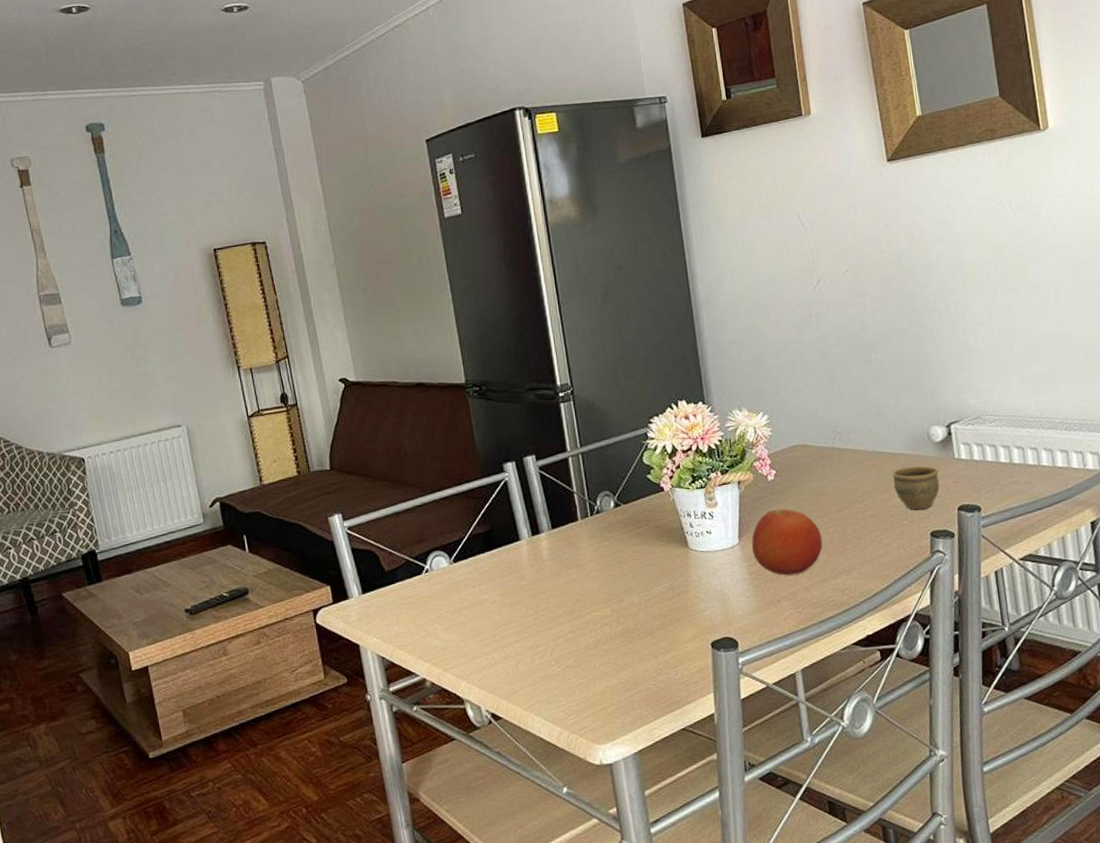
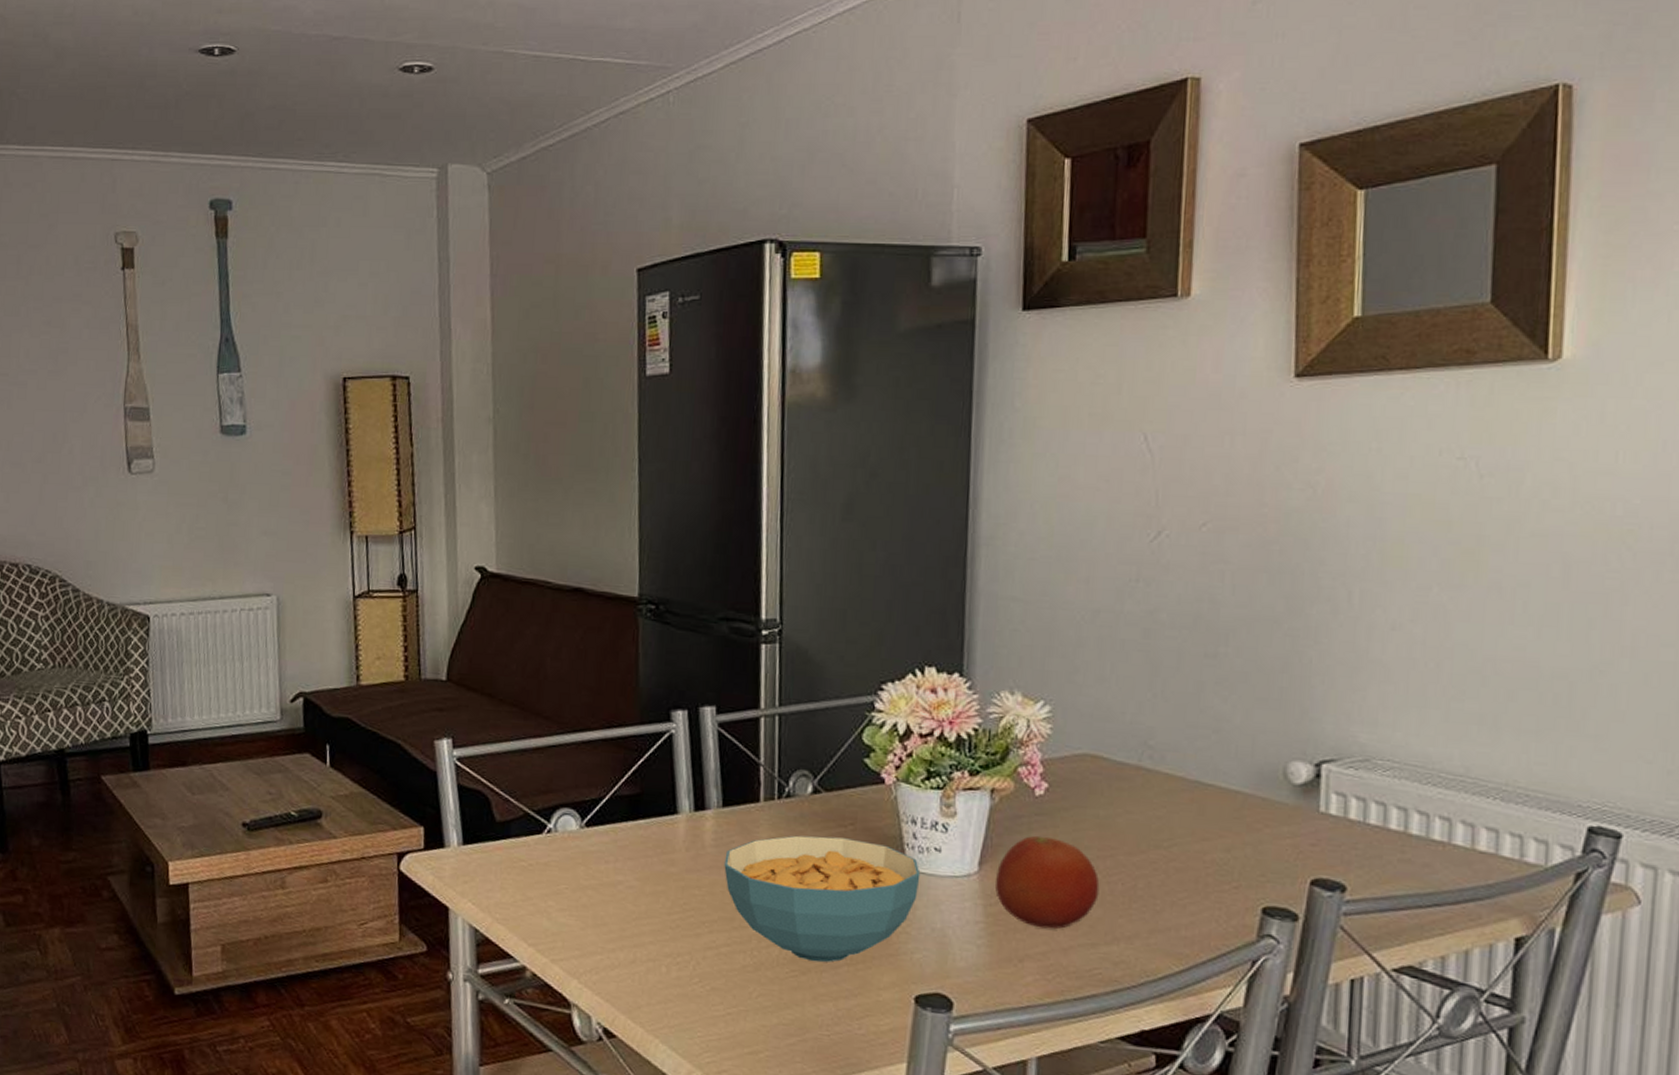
cereal bowl: none [559,535,701,632] -> present [724,835,921,962]
cup: present [892,465,940,510] -> none [1218,810,1291,875]

